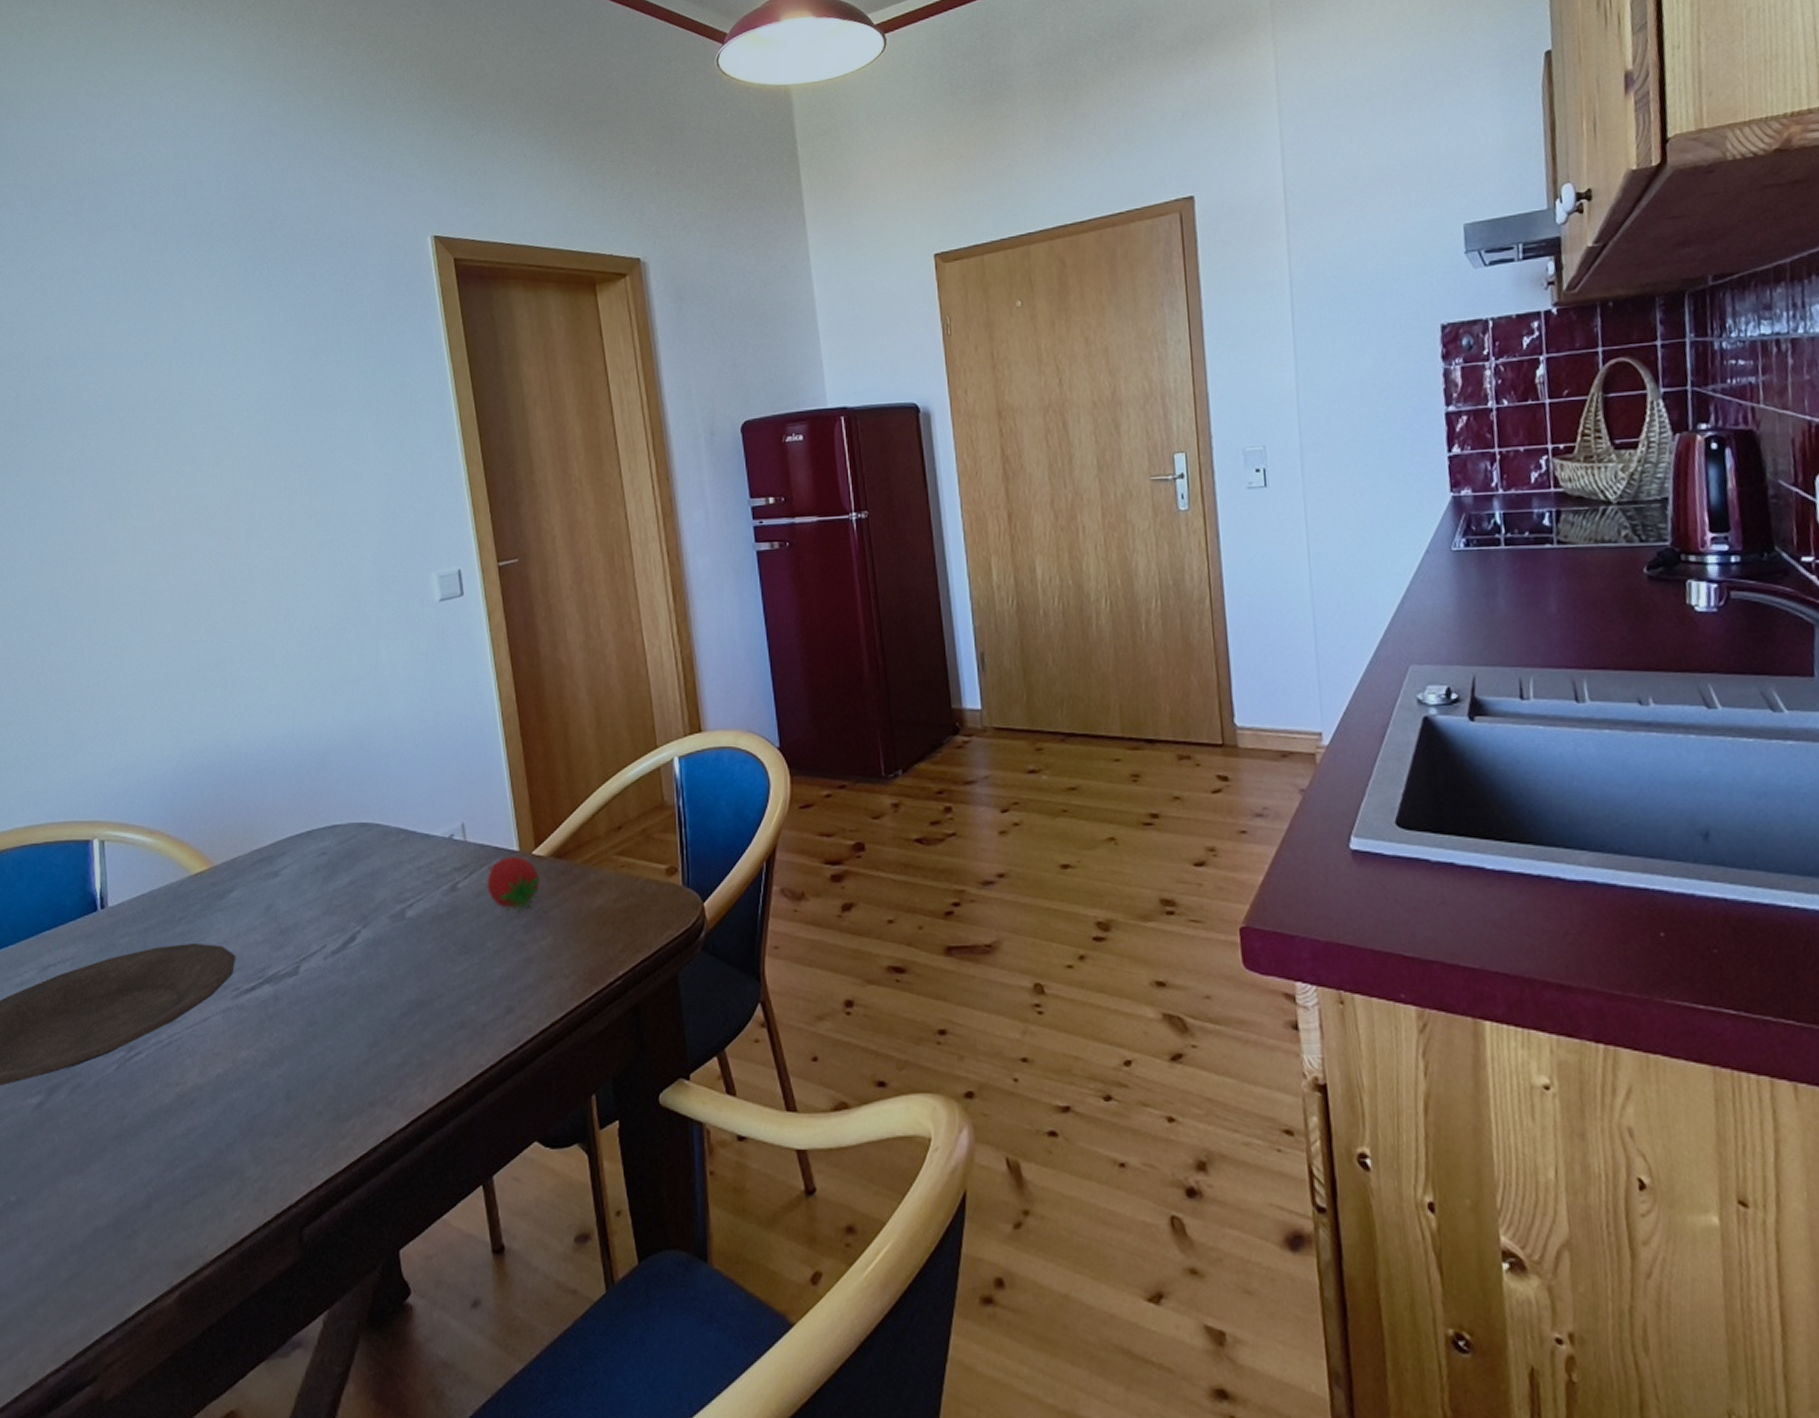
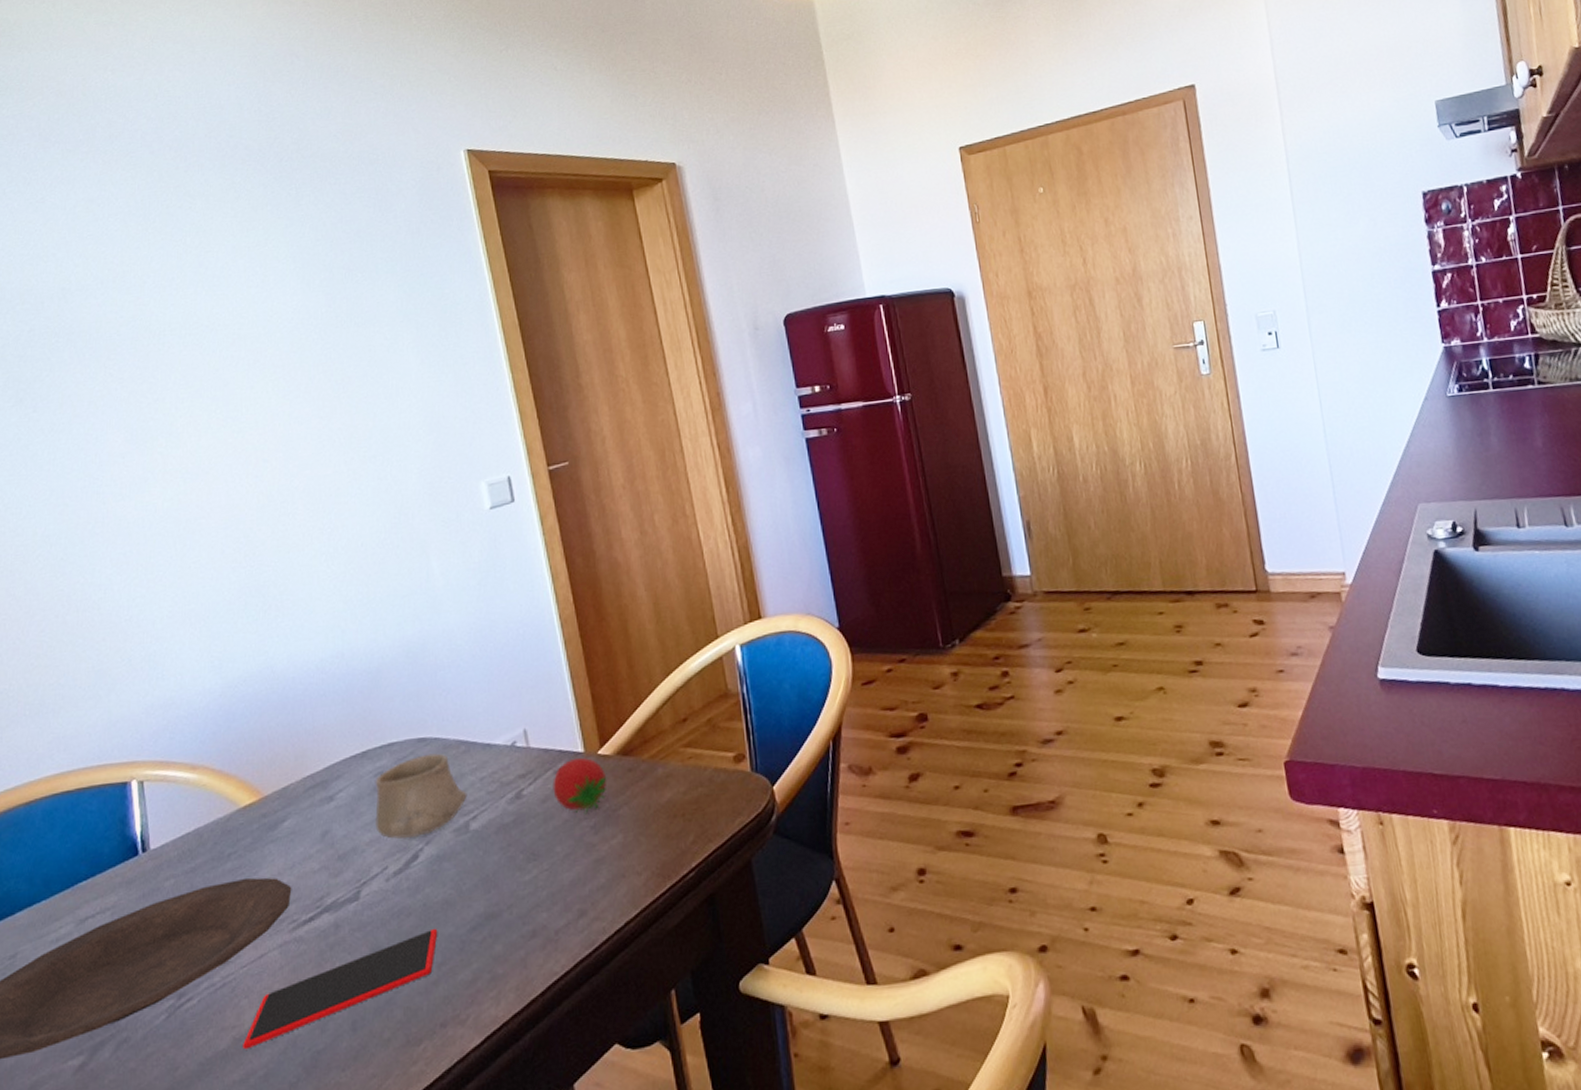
smartphone: none [185,1009,371,1107] -> present [243,928,438,1050]
cup: none [316,839,405,919] -> present [375,753,467,839]

